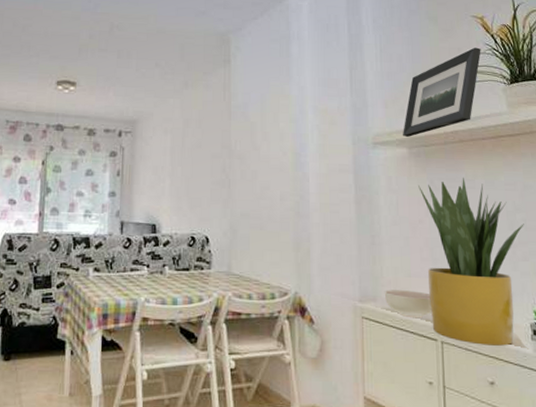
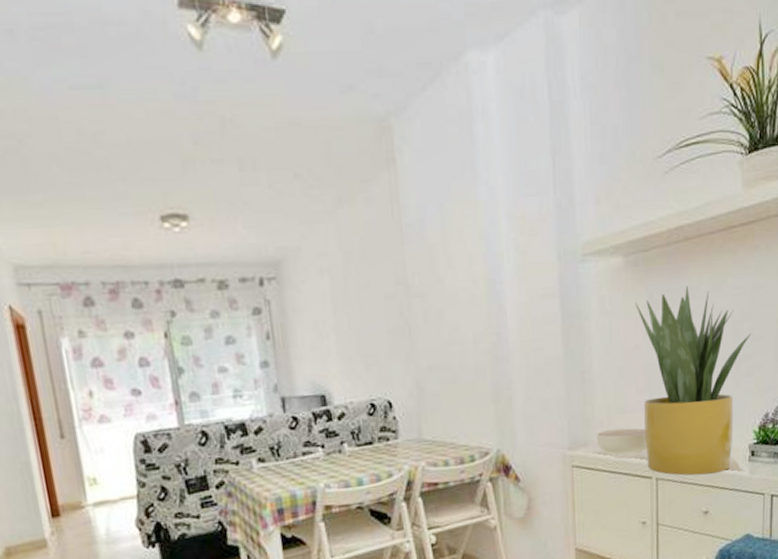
picture frame: present [403,47,481,137] -> none [618,105,716,241]

